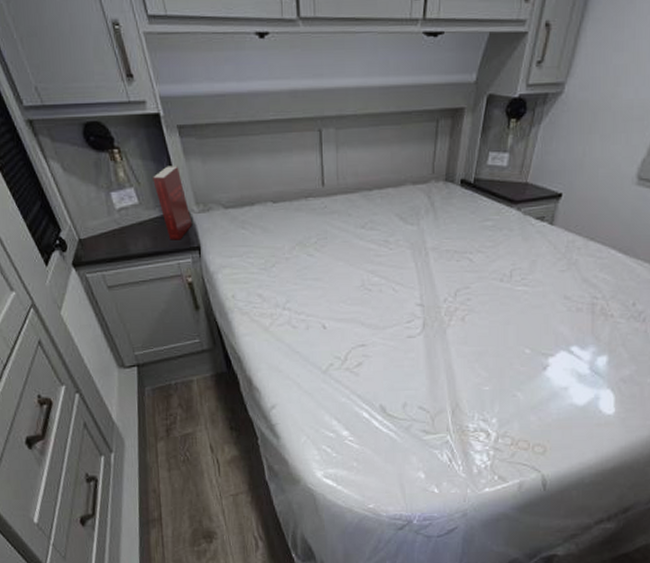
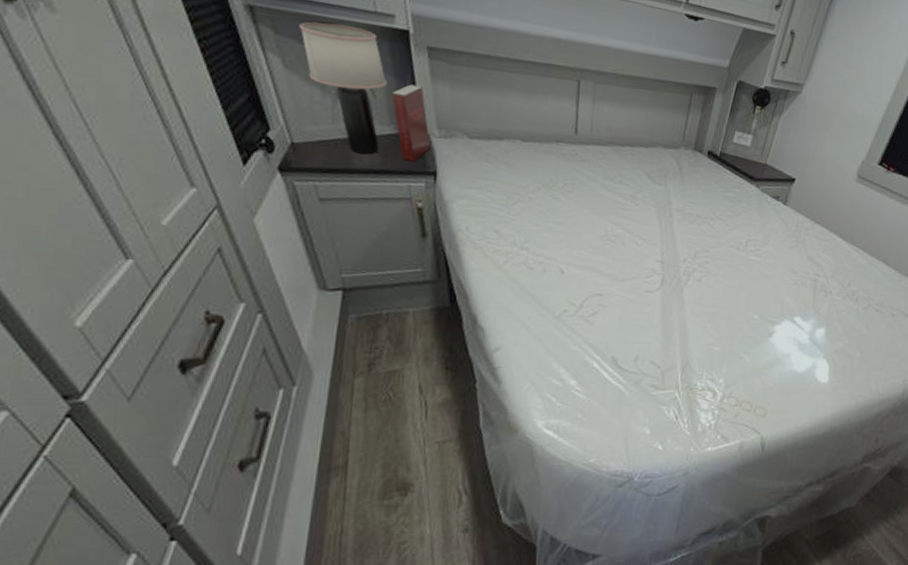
table lamp: none [70,121,149,240] -> present [299,21,388,155]

